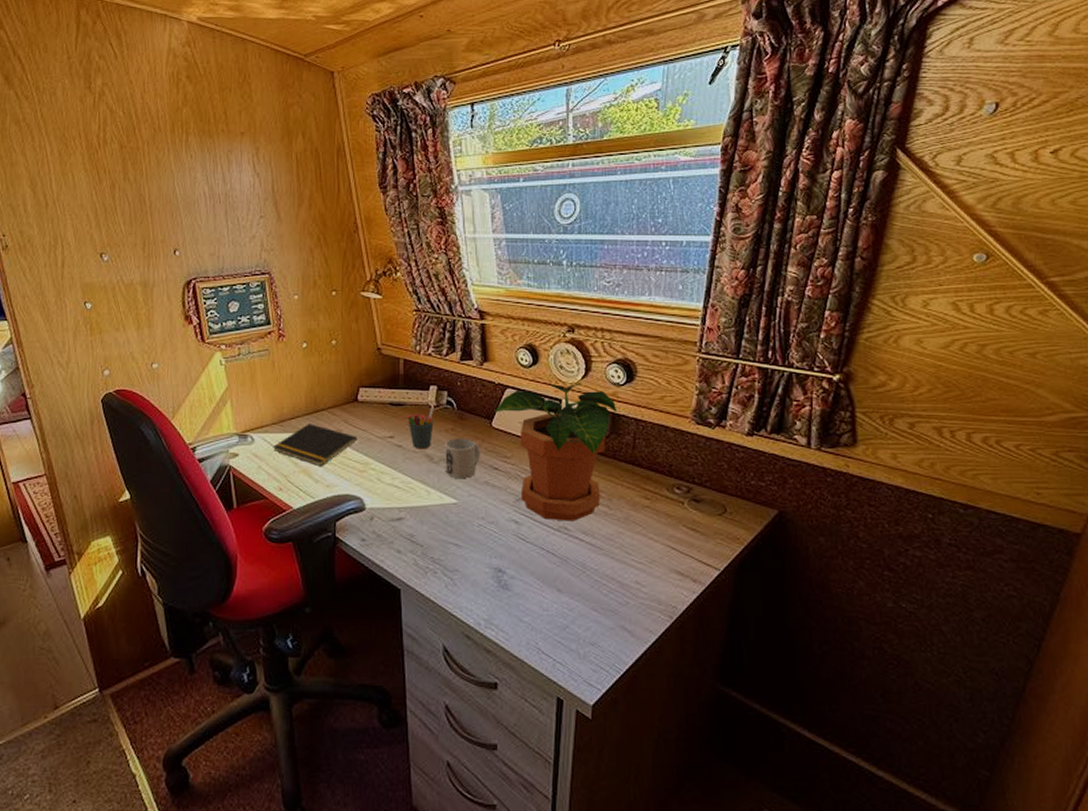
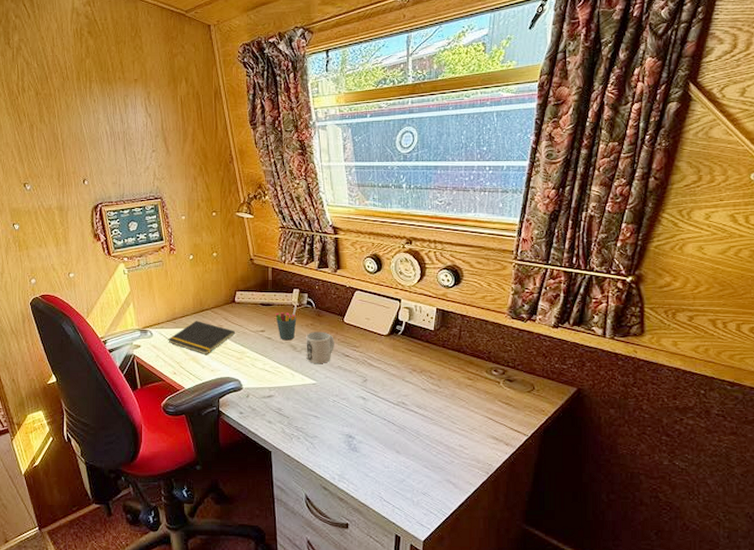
potted plant: present [494,381,618,521] -> none [346,284,447,398]

